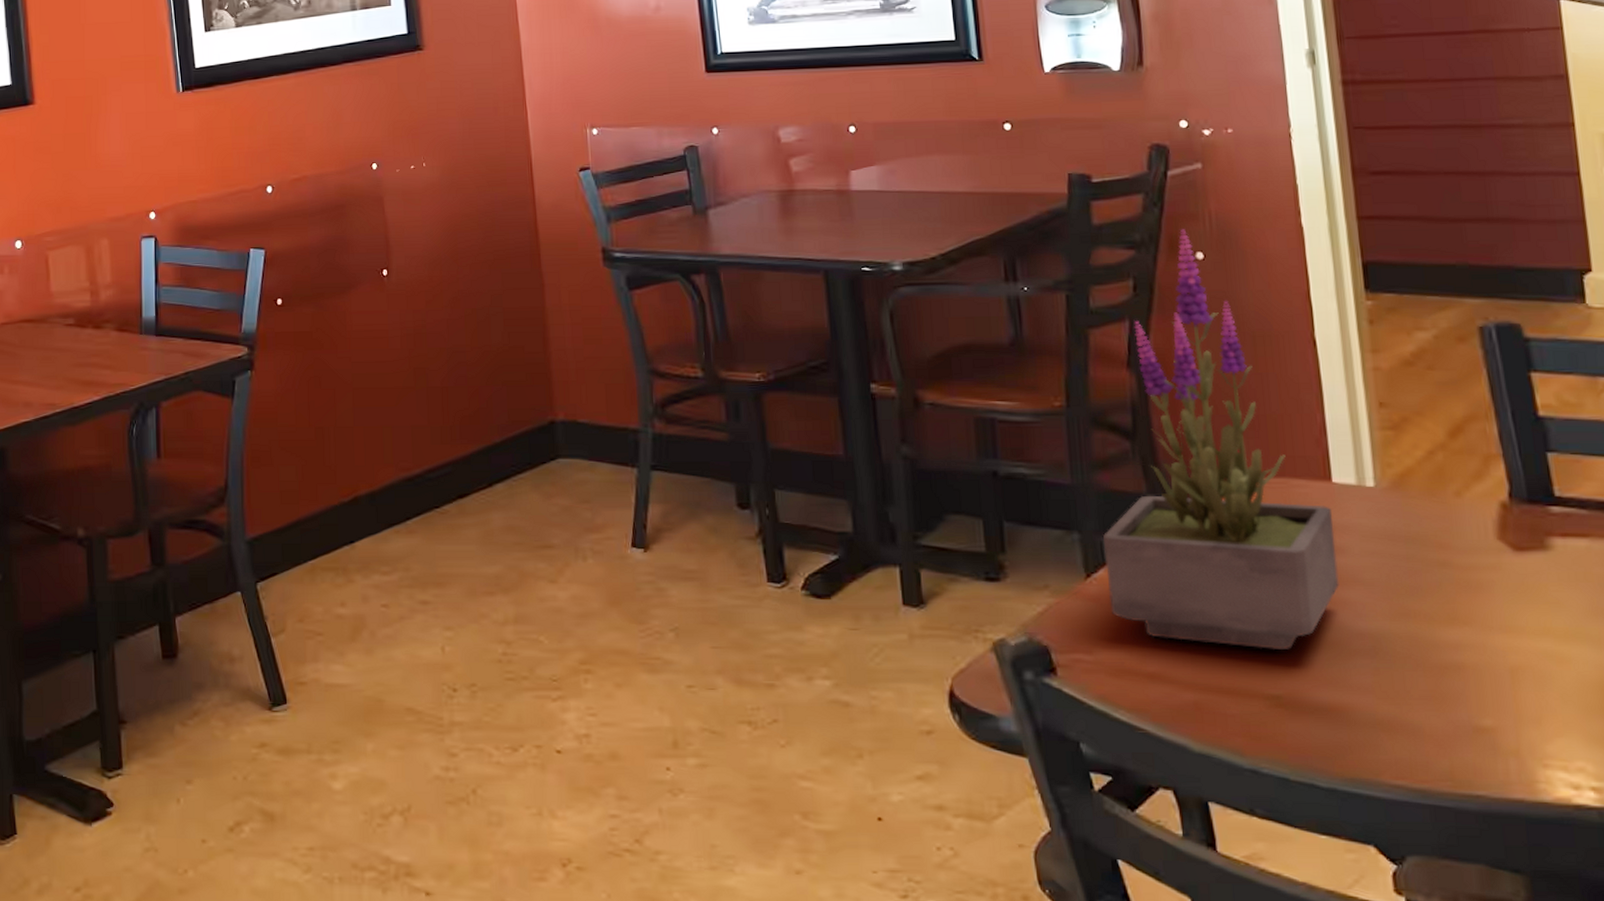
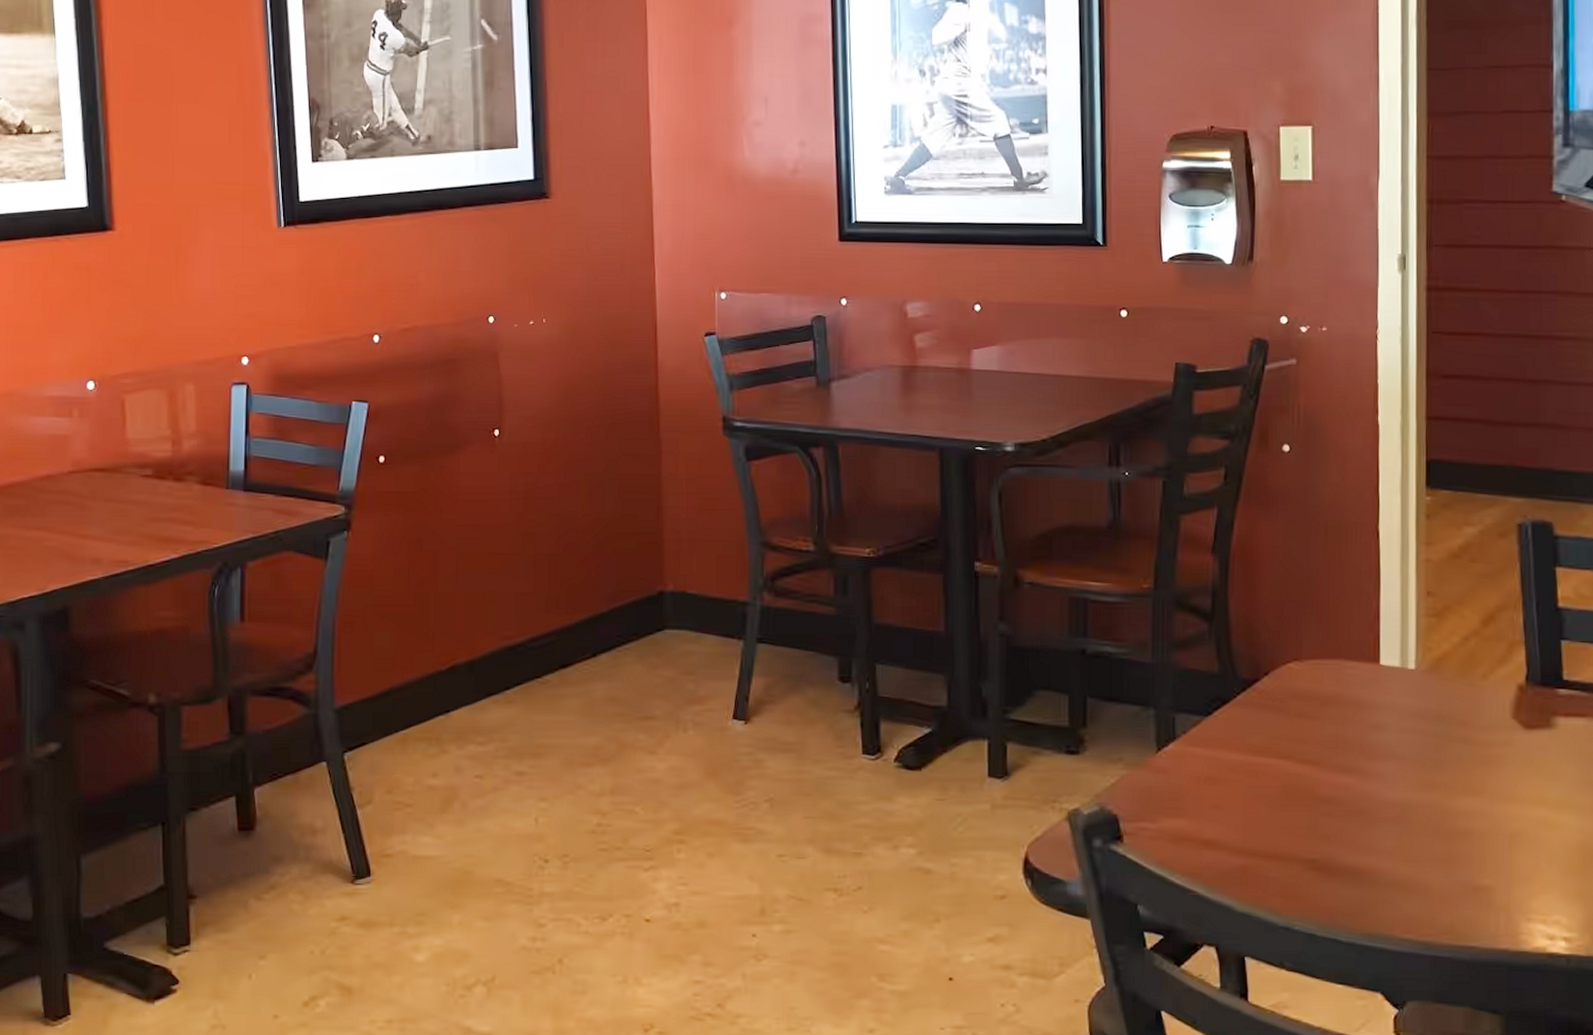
potted plant: present [1103,229,1339,649] -> none [1175,422,1377,818]

